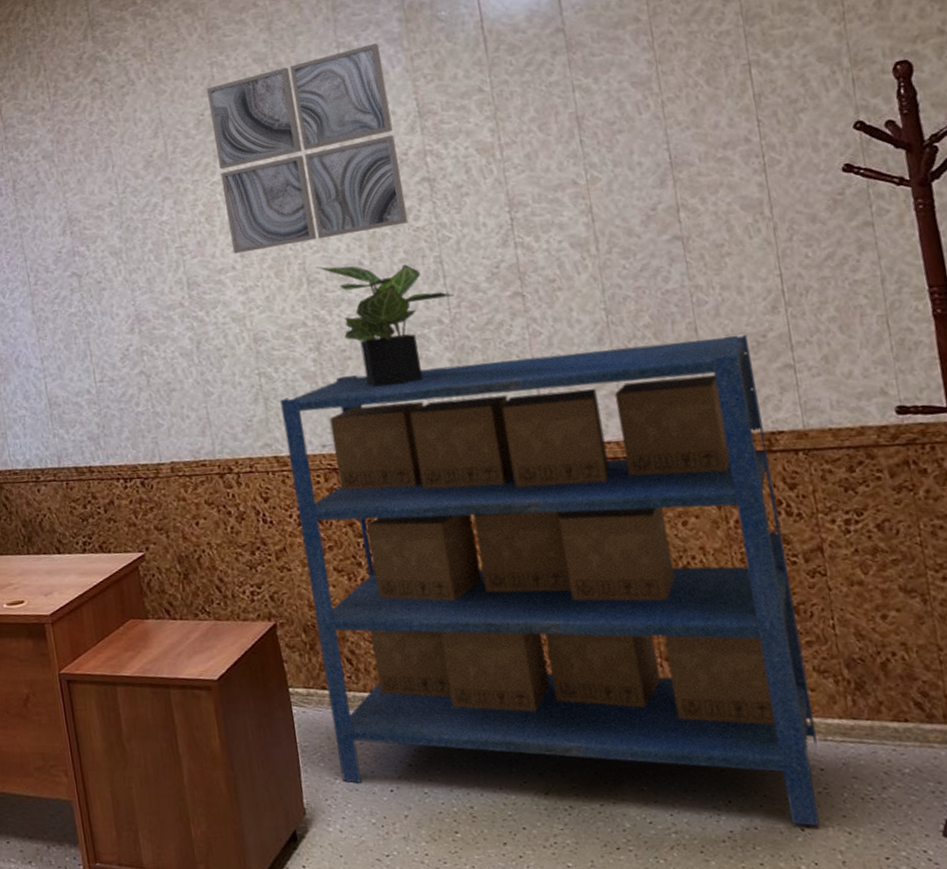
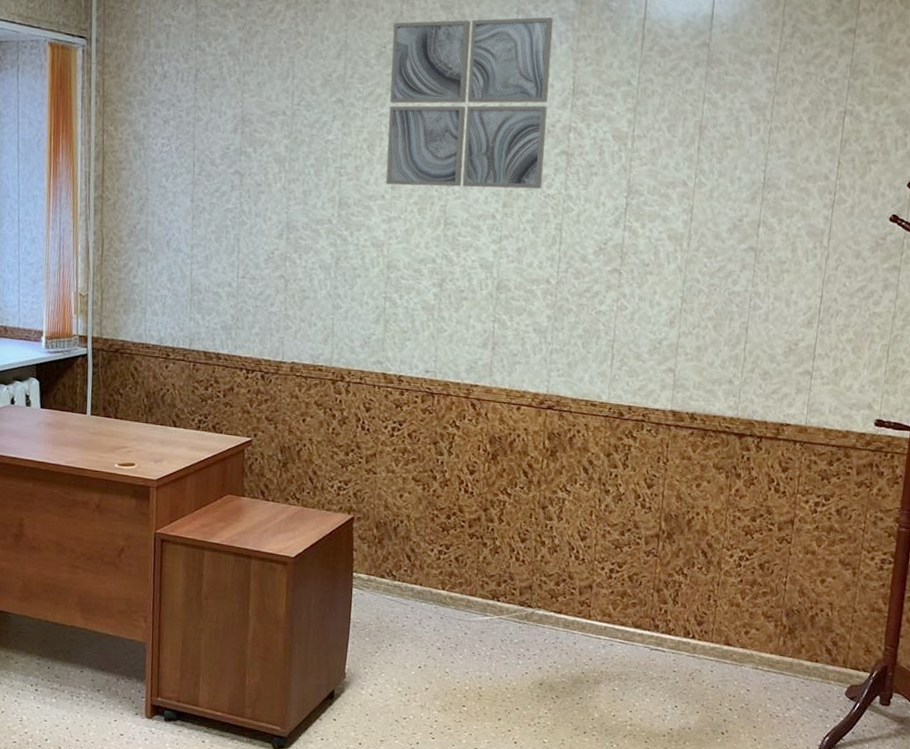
shelving unit: present [280,332,820,827] -> none [381,314,784,732]
potted plant: present [315,264,454,387] -> none [454,211,565,330]

